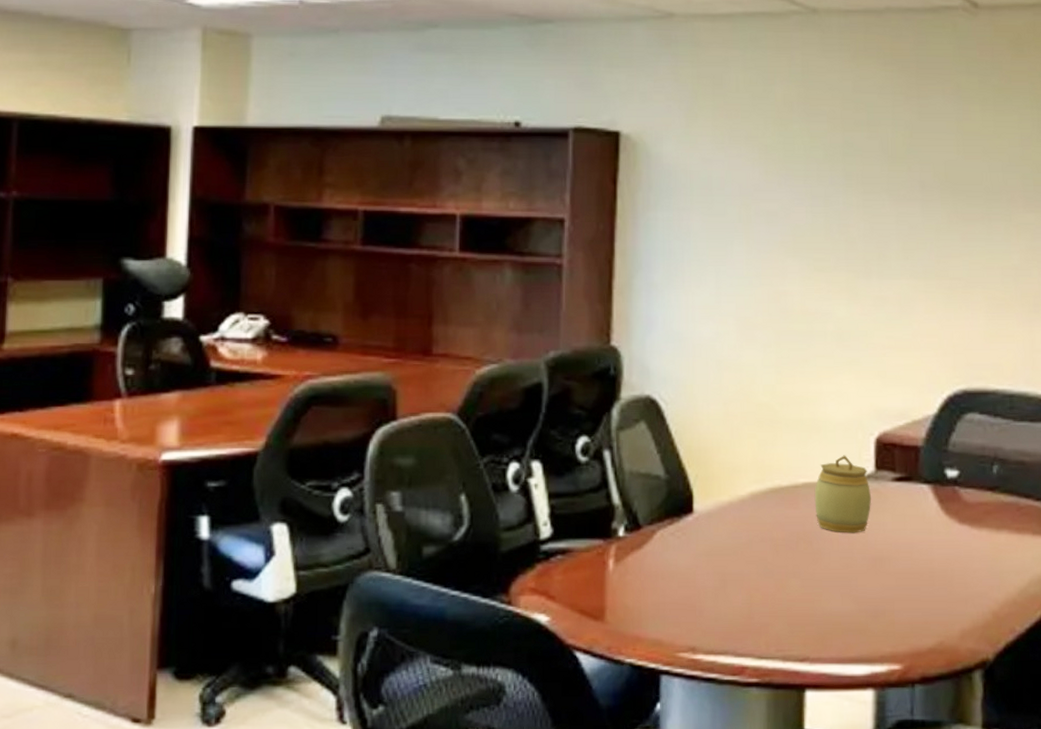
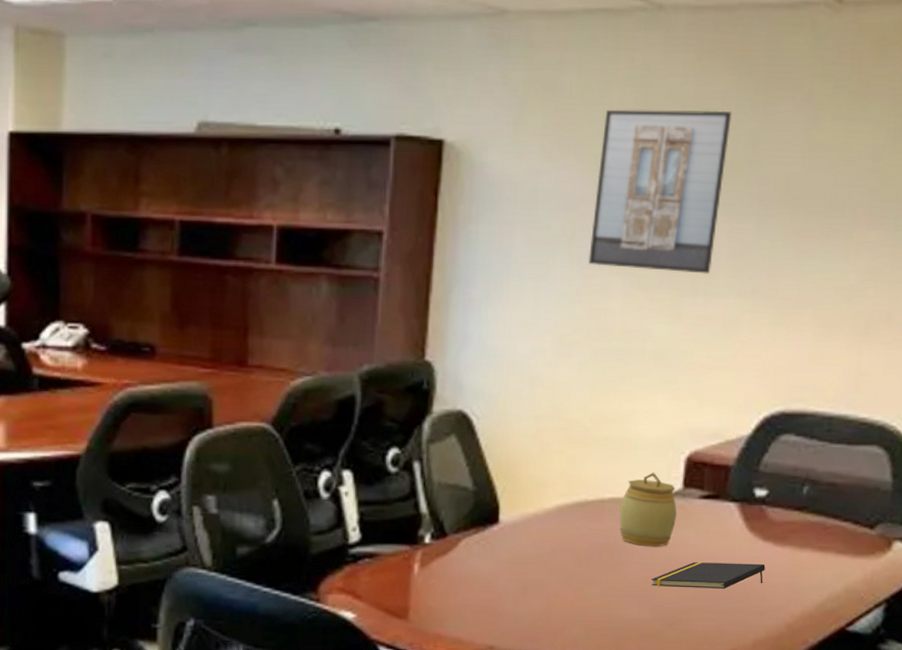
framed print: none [765,103,889,257] -> present [588,109,733,275]
notepad: none [852,548,965,576] -> present [651,562,765,589]

